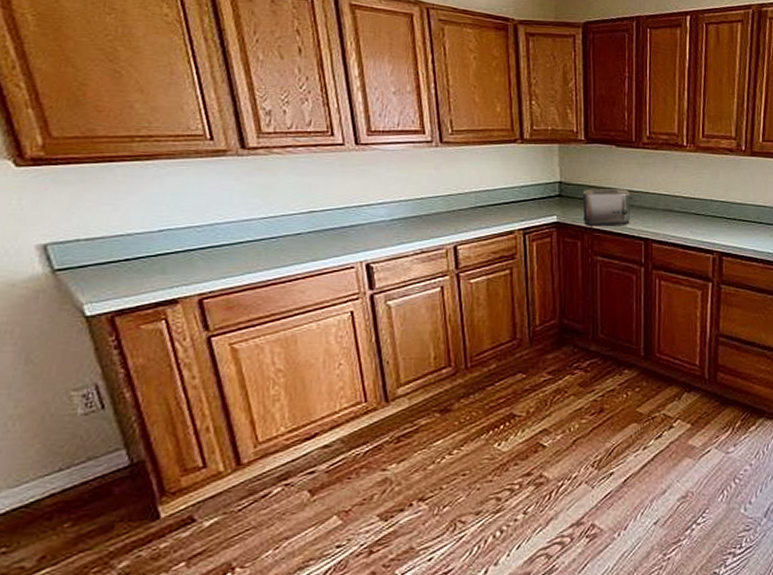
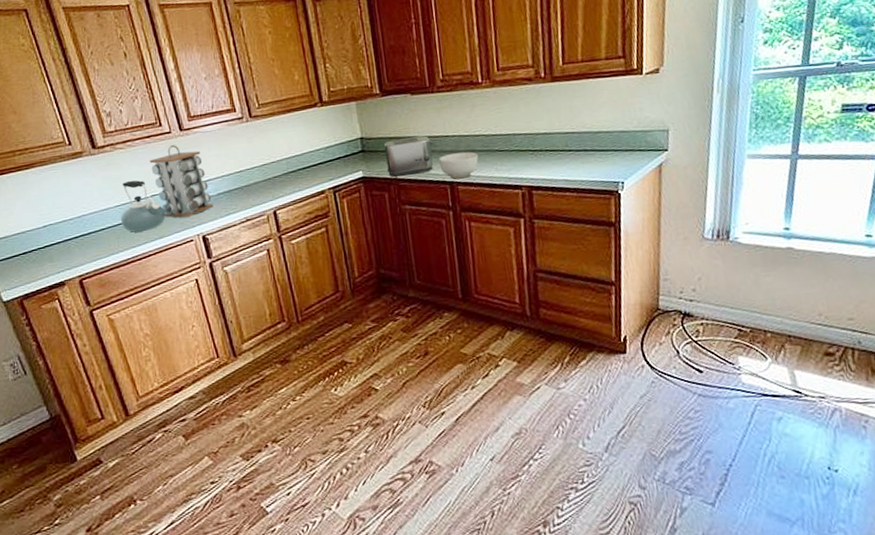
kettle: none [264,191,324,250] -> present [120,180,166,232]
spice rack: none [312,159,385,240] -> present [149,145,214,218]
bowl: none [636,210,676,236] -> present [438,151,479,179]

